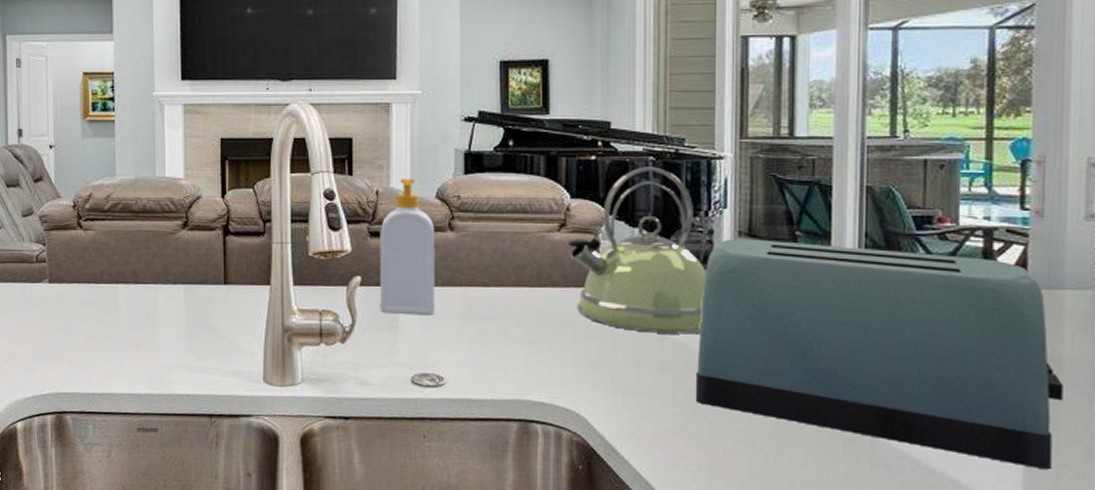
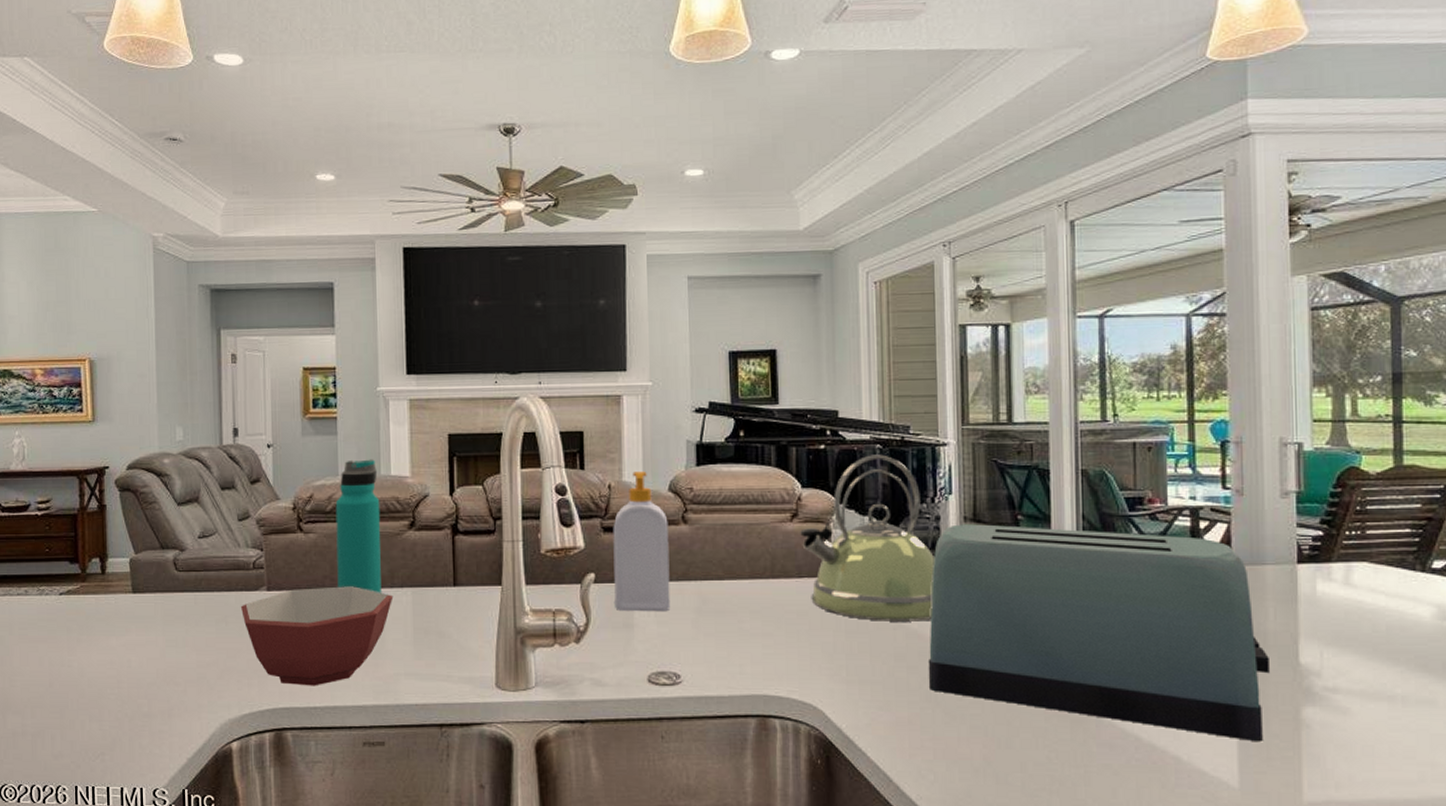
bowl: none [25,281,167,374] -> present [241,586,394,686]
water bottle: none [113,161,156,289] -> present [335,459,381,593]

